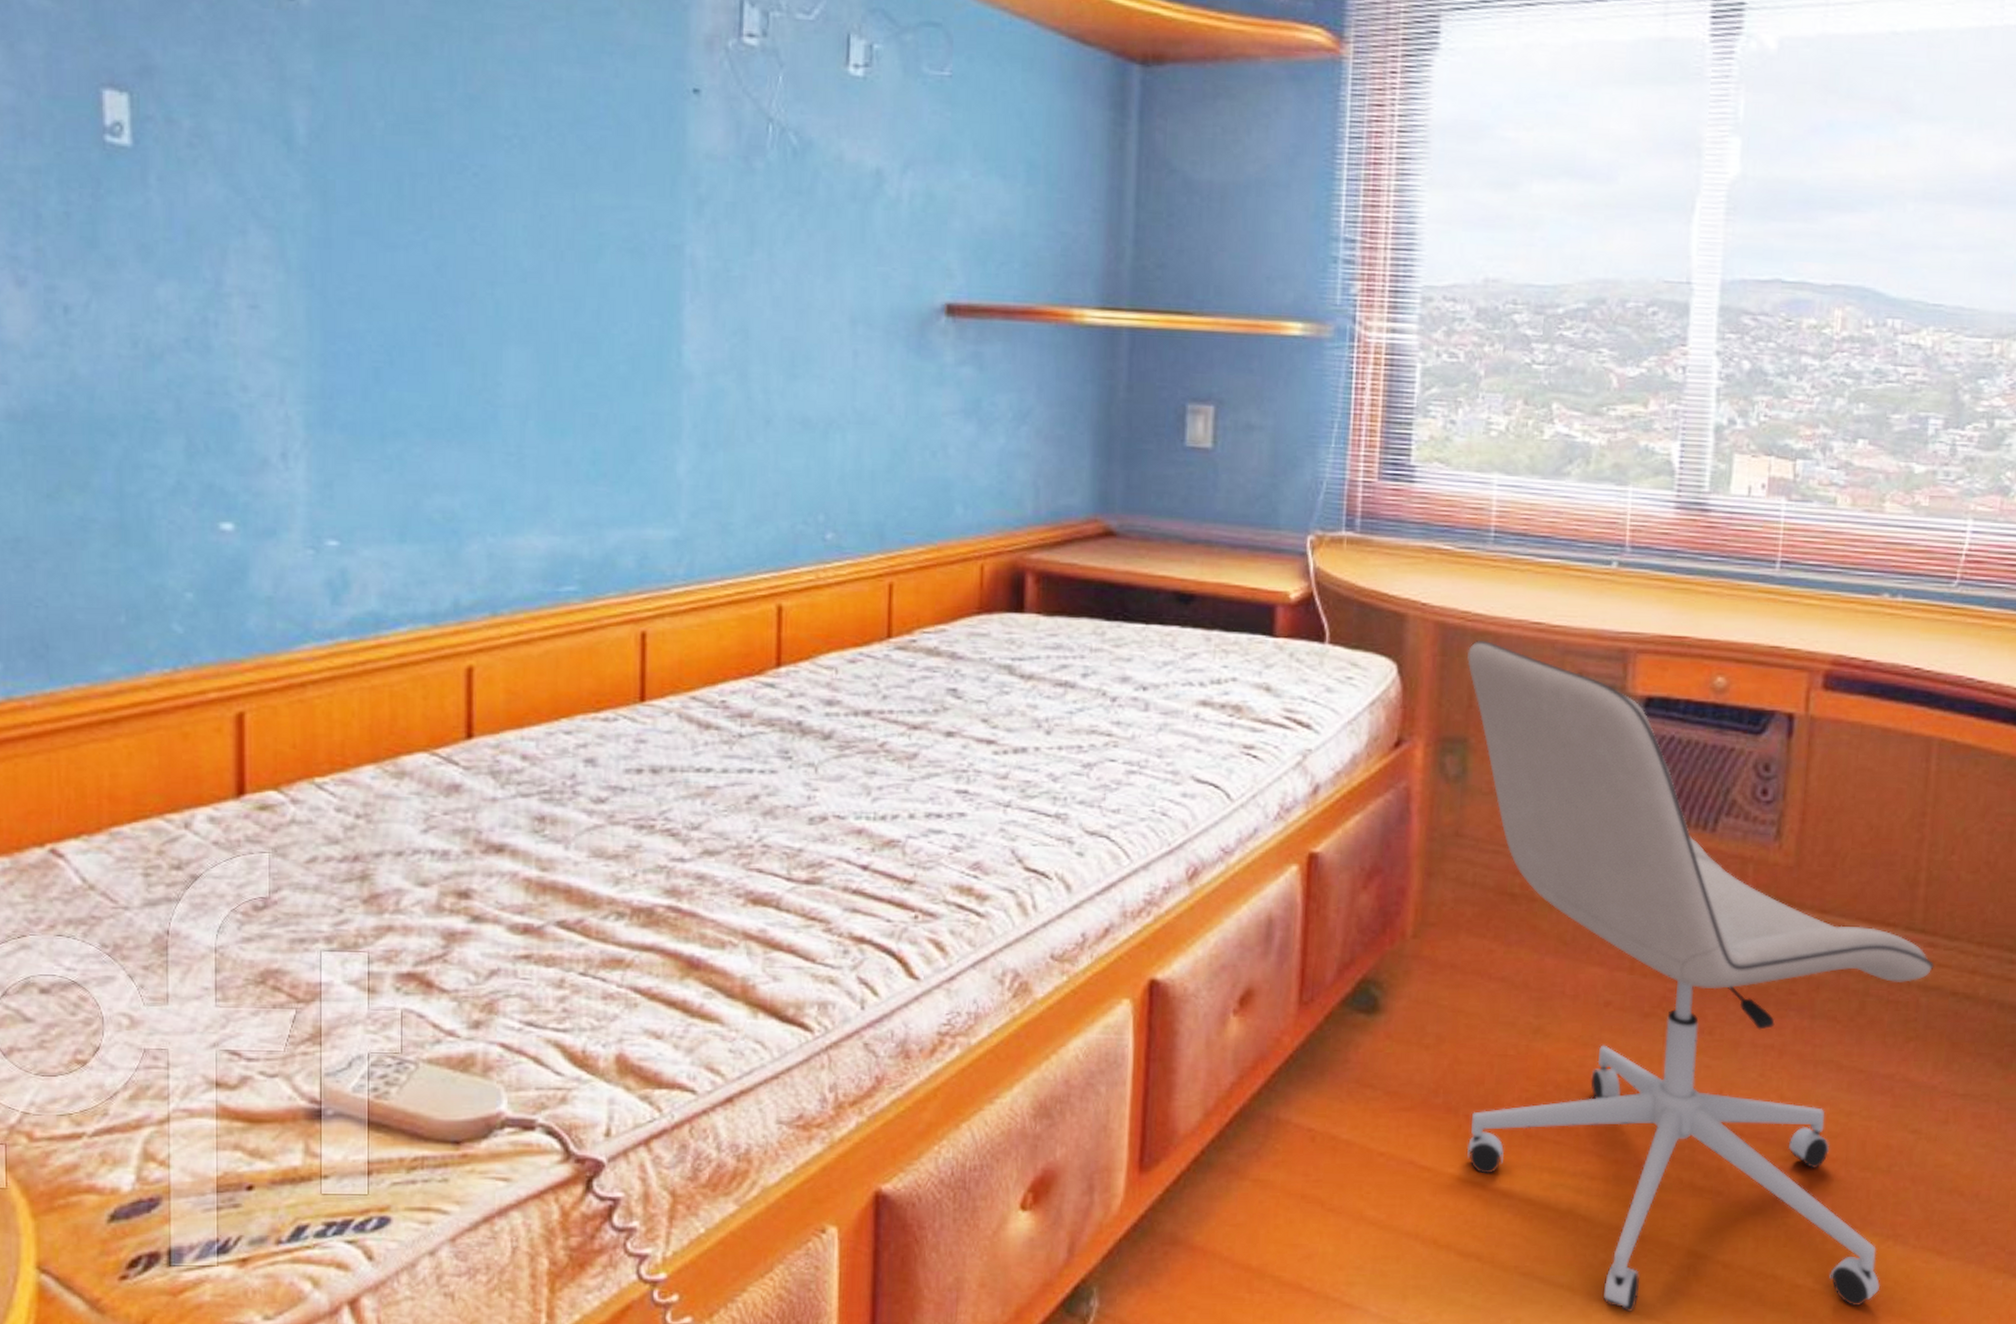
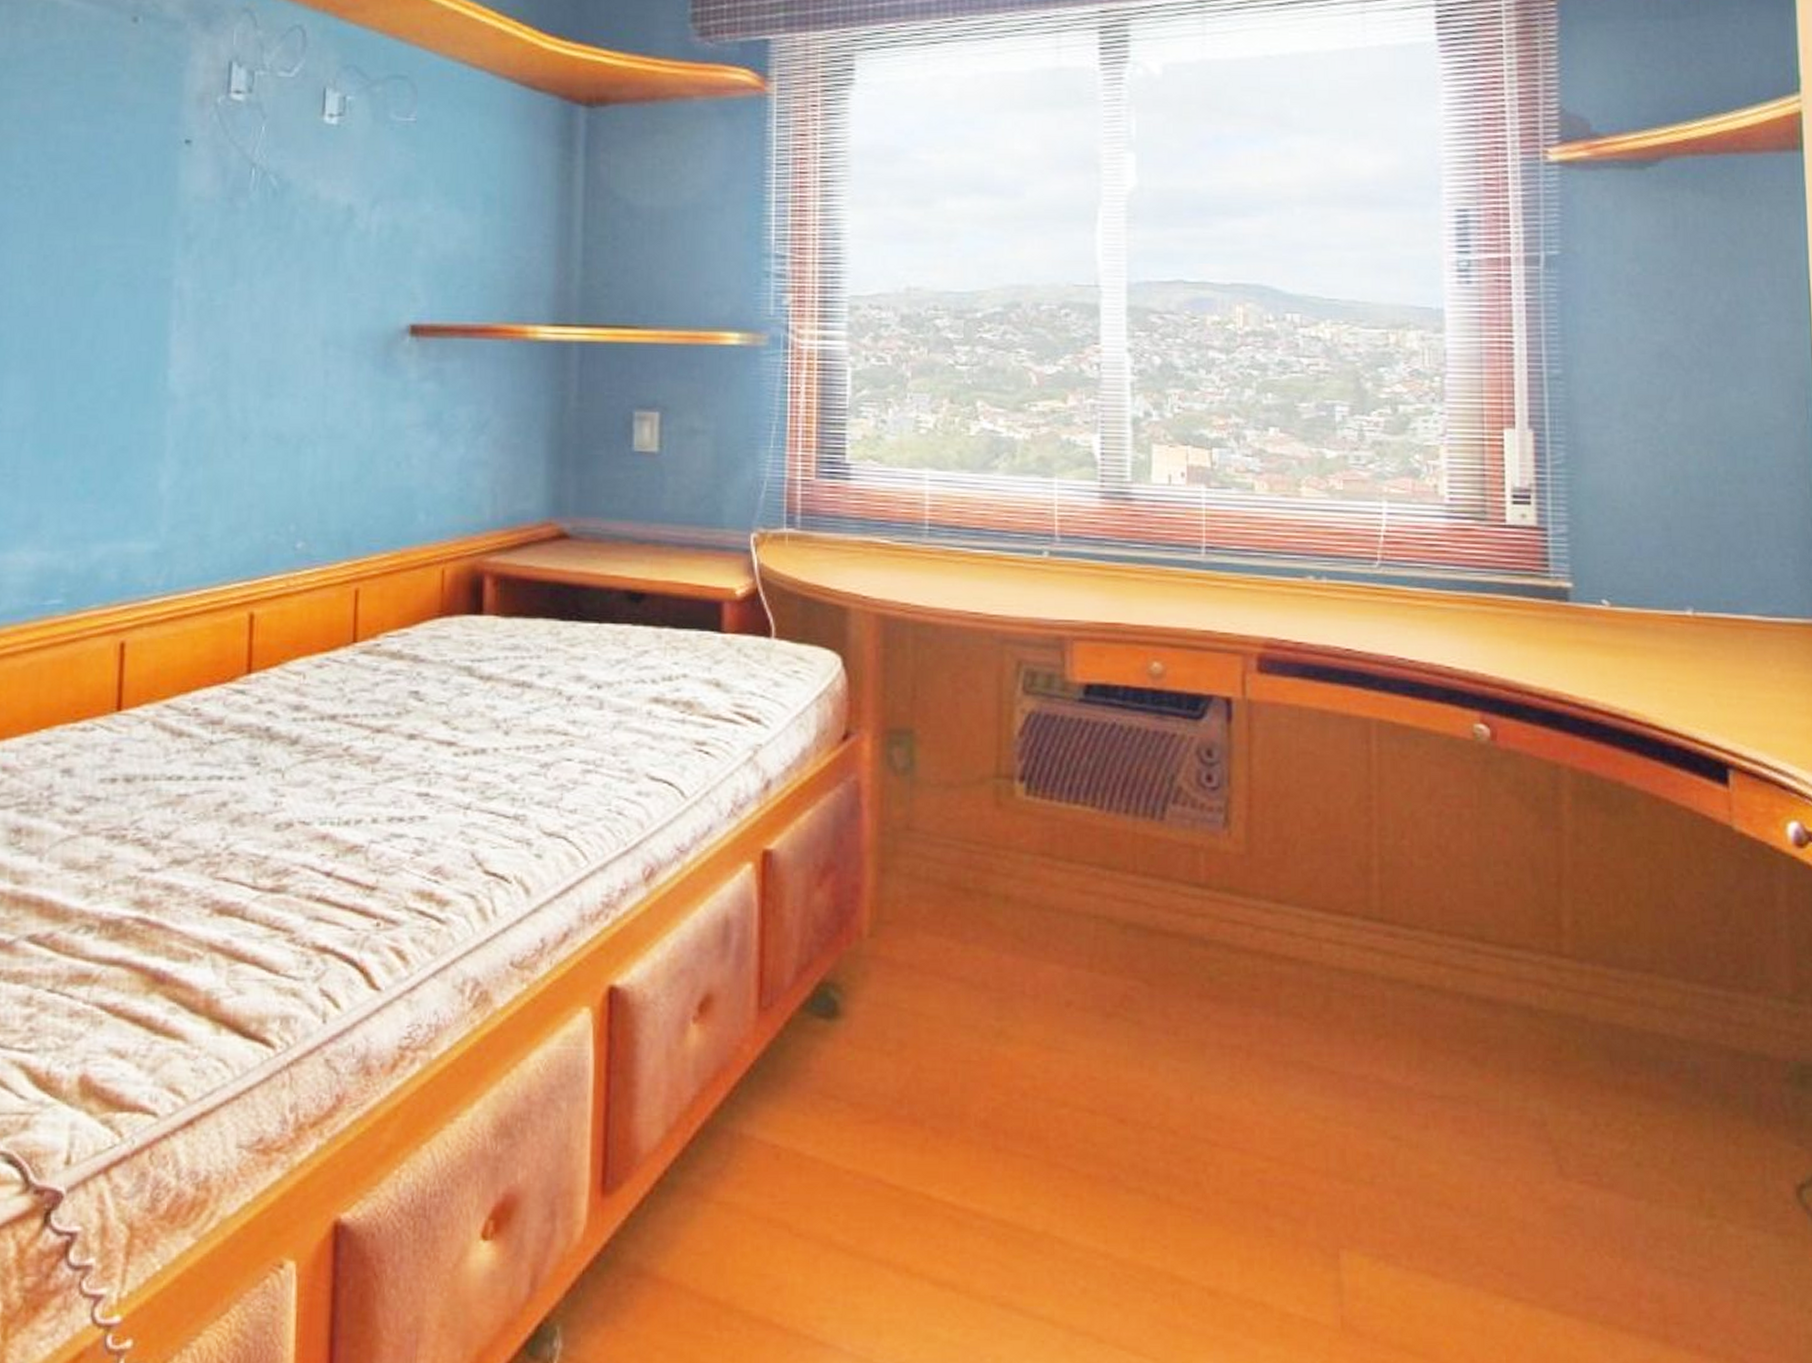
office chair: present [1467,641,1934,1312] -> none [909,632,1397,1347]

